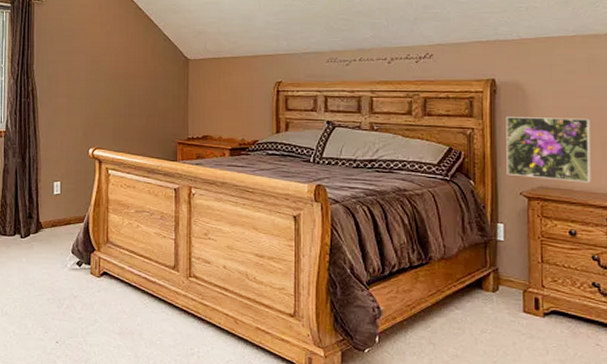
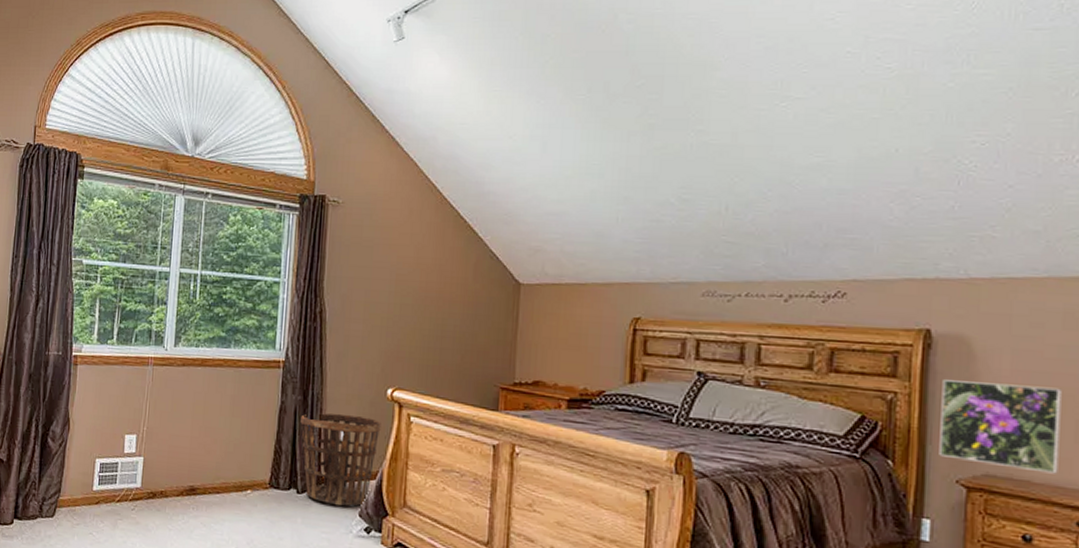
basket: none [21,171,86,245] -> present [300,413,381,506]

